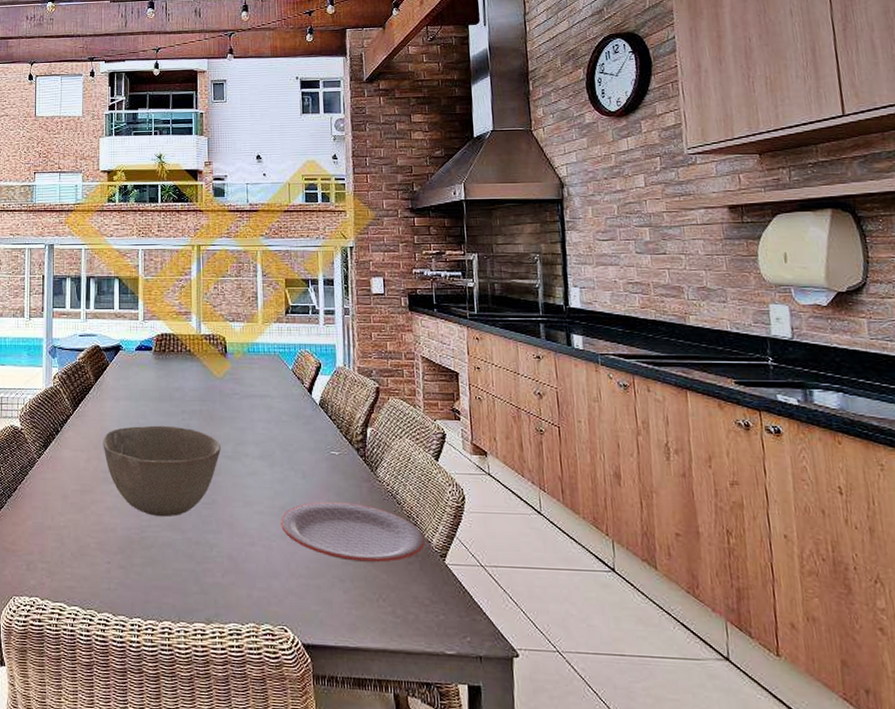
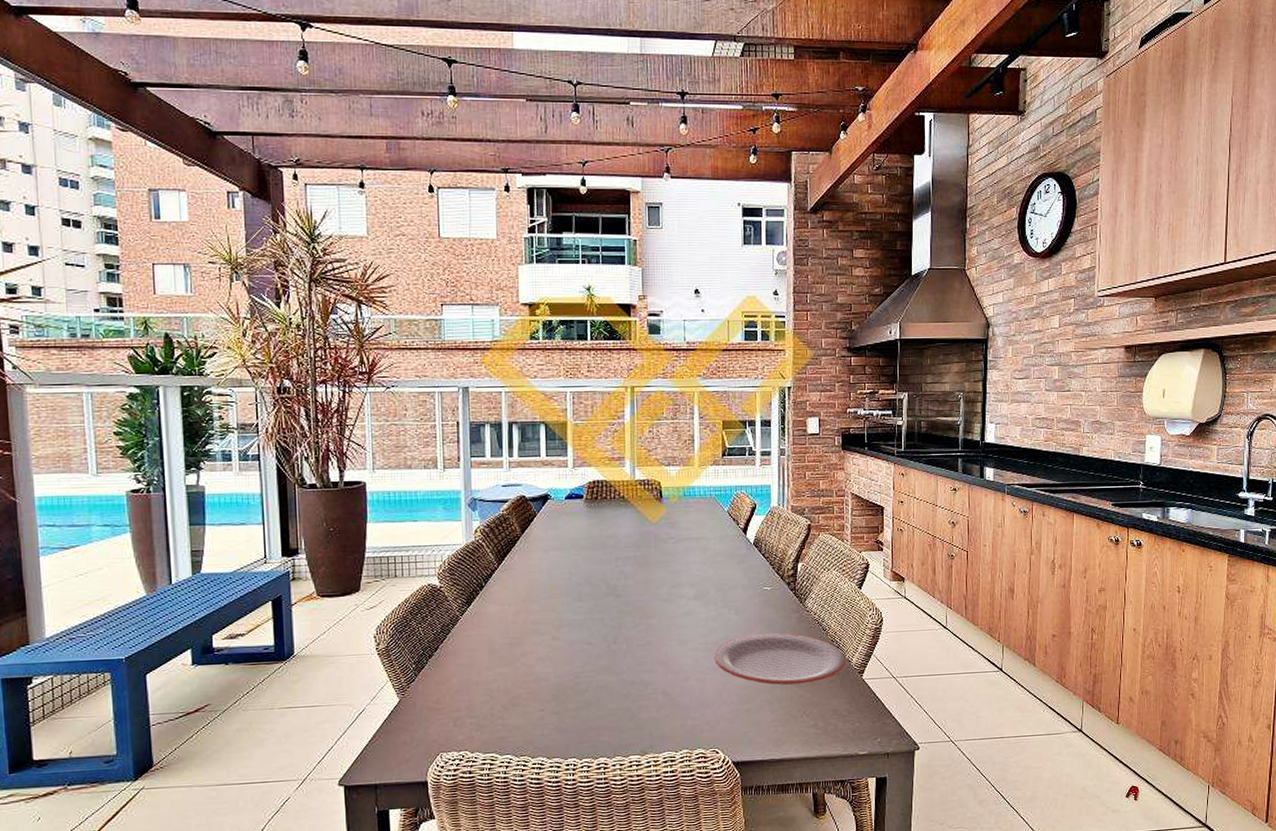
bowl: present [103,425,221,517] -> none [532,573,656,663]

